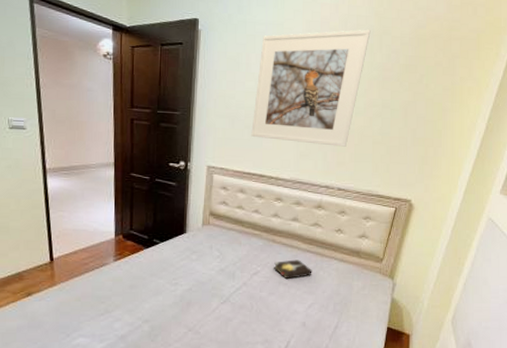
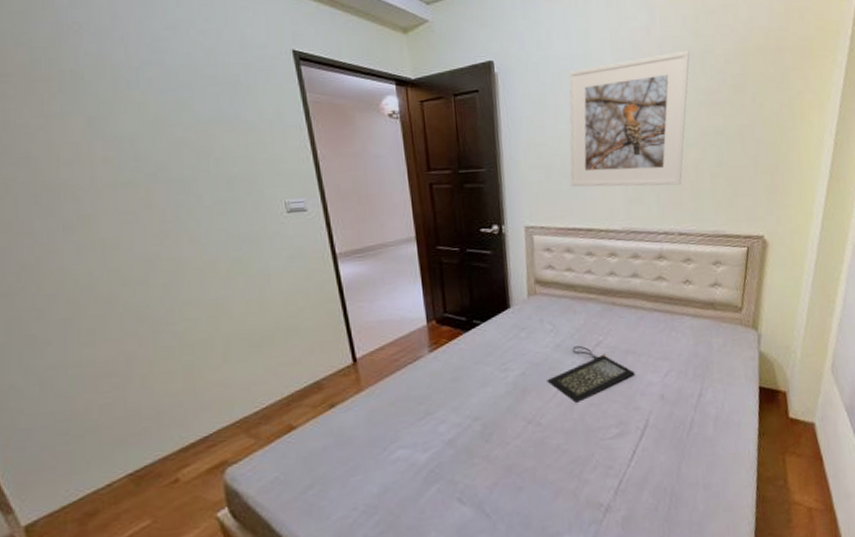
clutch bag: none [209,272,284,321] -> present [547,345,635,404]
hardback book: present [273,259,312,280] -> none [617,321,663,347]

